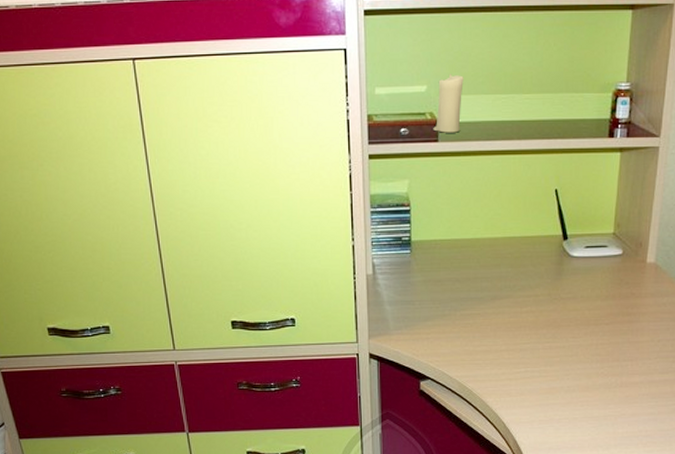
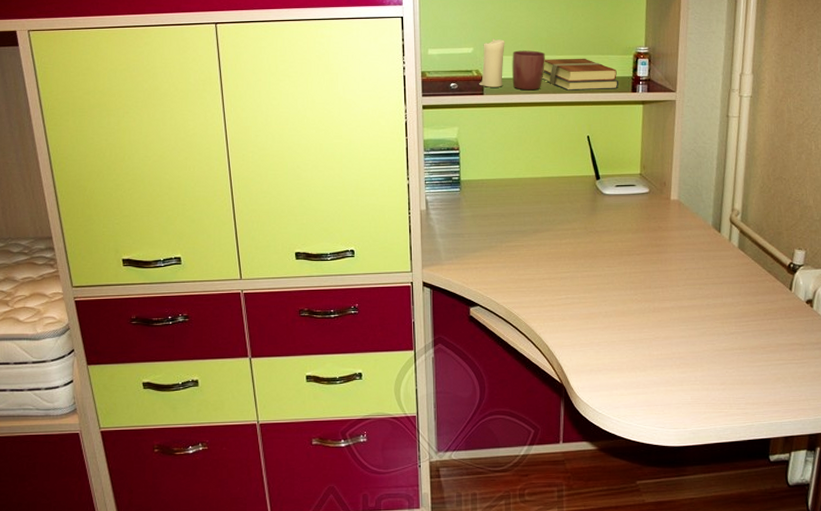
mug: none [471,88,511,136] -> present [512,50,546,91]
books: none [505,97,595,136] -> present [542,58,619,90]

